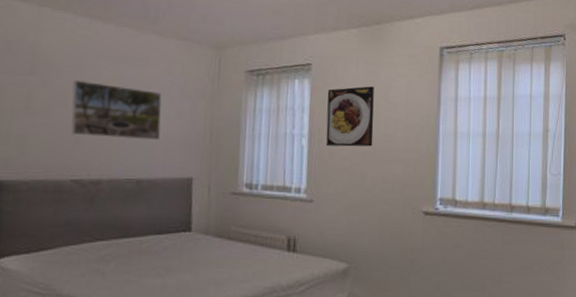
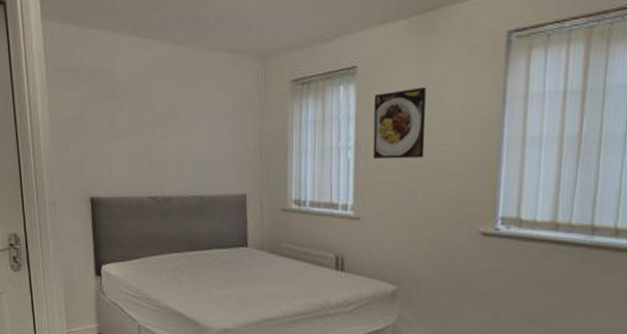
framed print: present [71,80,162,140] -> none [142,101,217,158]

